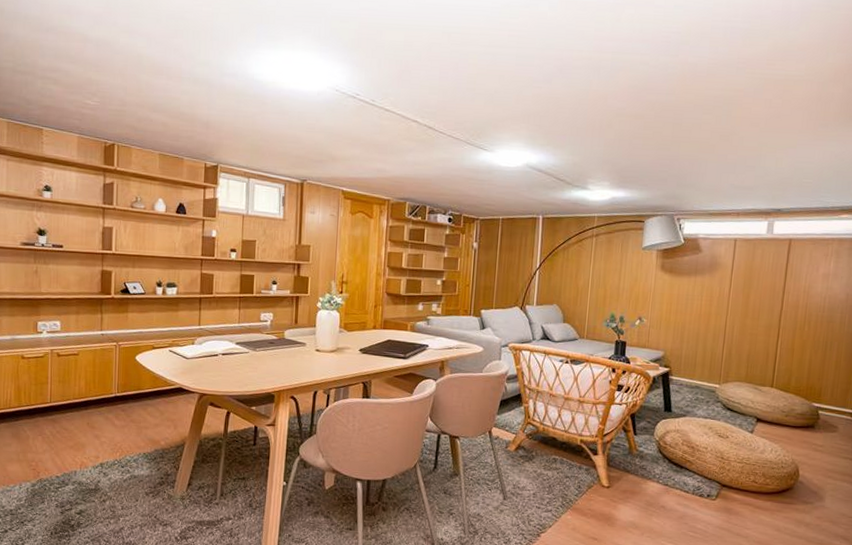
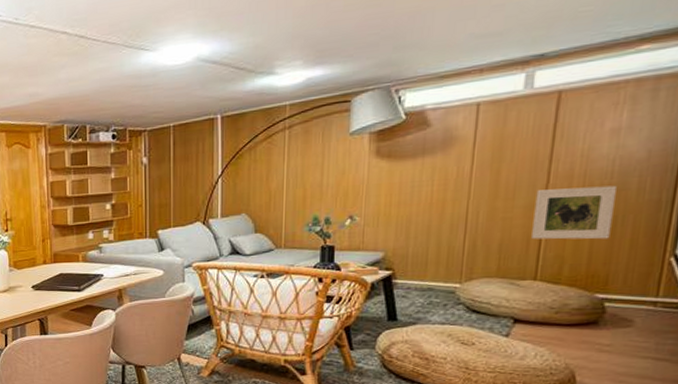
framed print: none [770,314,827,360] -> present [531,185,617,240]

